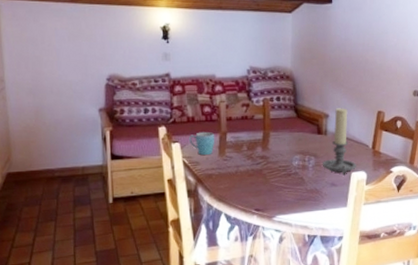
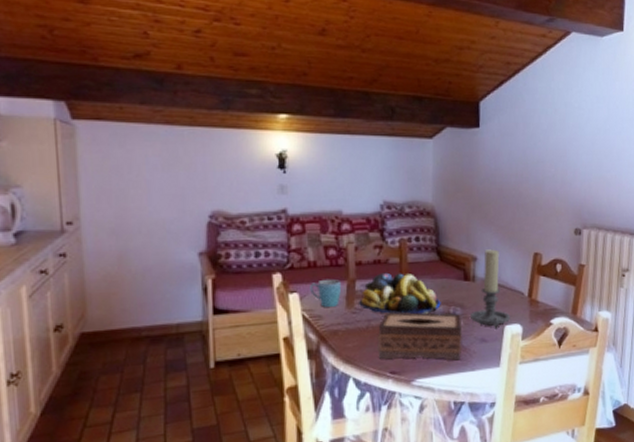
fruit bowl: none [229,127,298,162] -> present [359,272,441,315]
tissue box: none [244,159,316,201] -> present [377,311,462,361]

